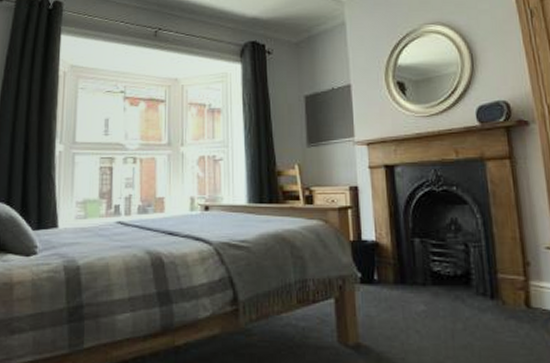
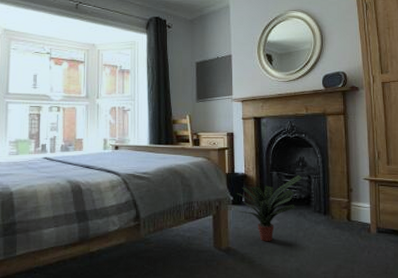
potted plant: none [366,242,456,337] -> present [237,174,302,242]

